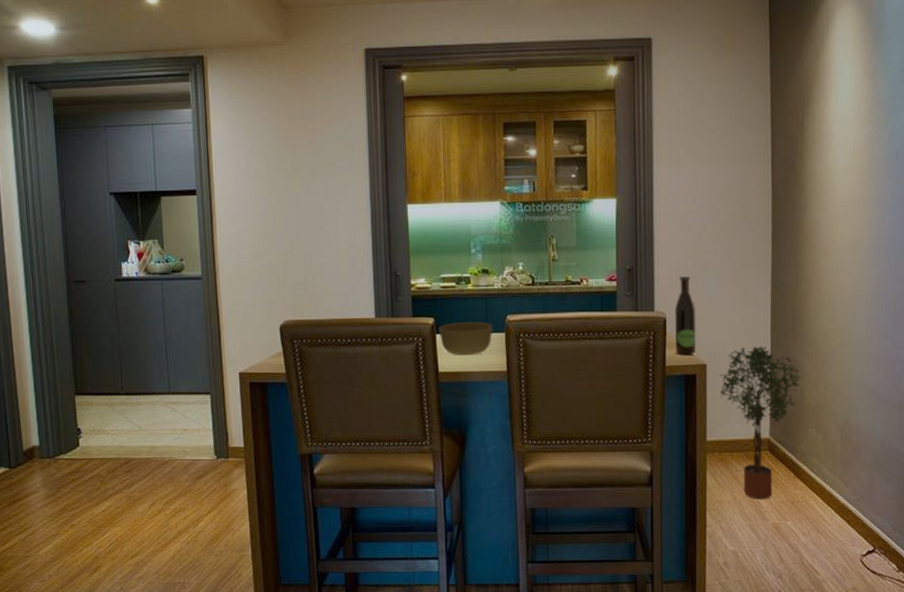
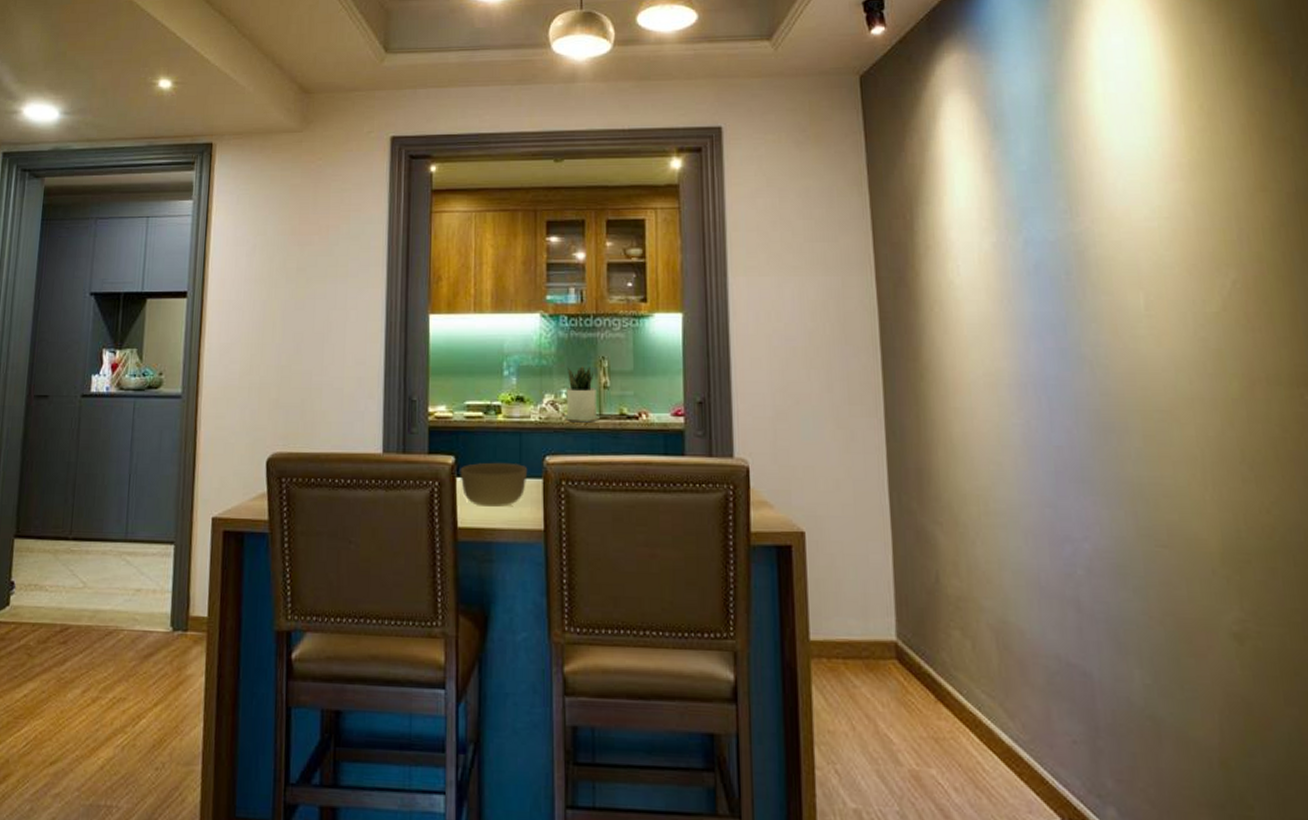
planter: none [521,243,549,288] -> present [563,366,599,423]
bottle: present [674,276,696,355] -> none [759,413,791,519]
potted tree: present [720,345,801,498] -> none [823,509,934,731]

